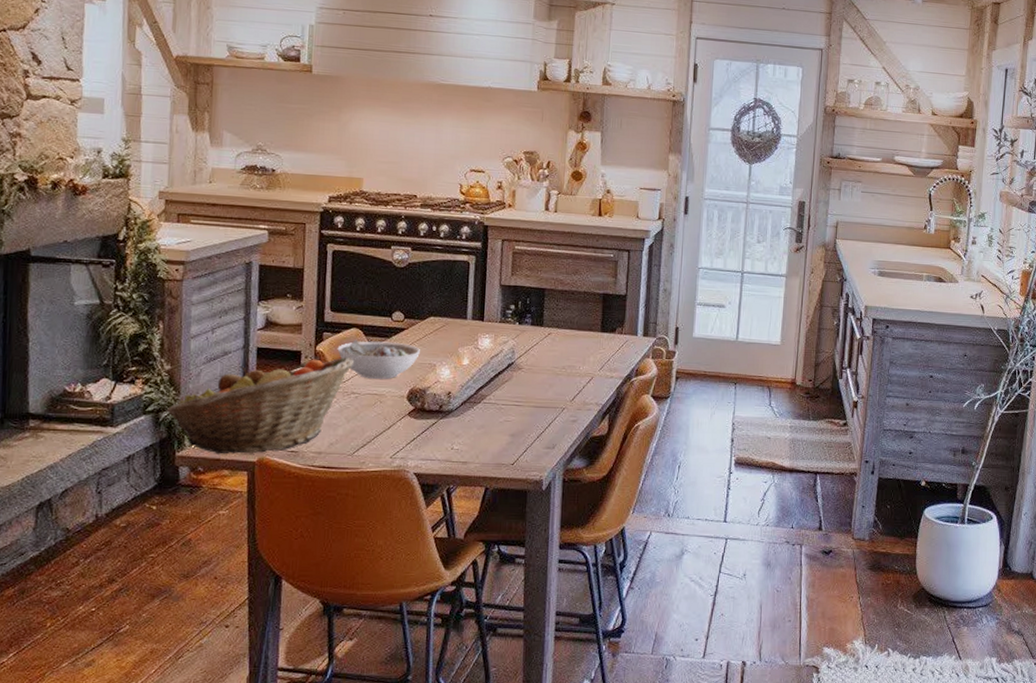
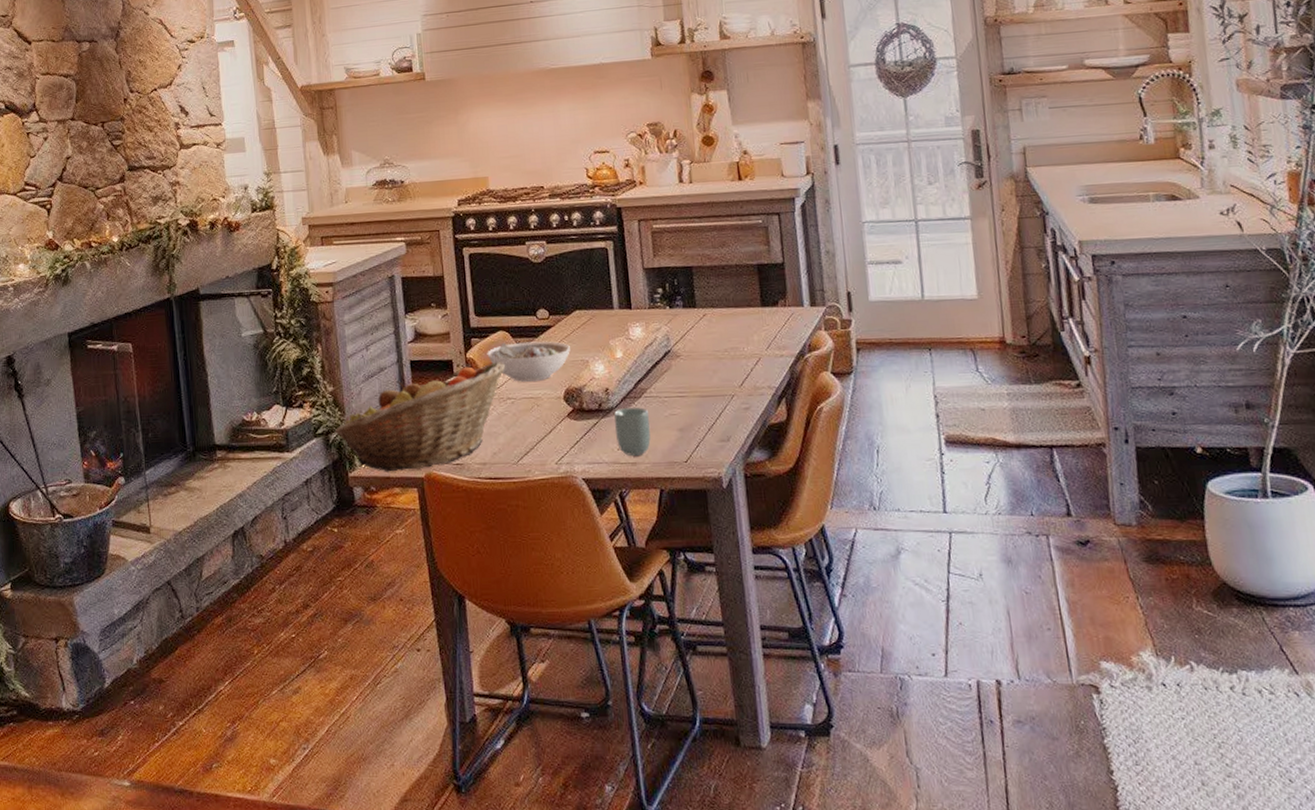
cup: none [451,411,486,455] -> present [613,407,651,456]

